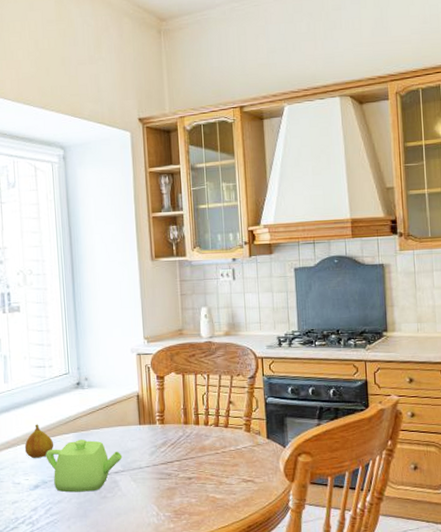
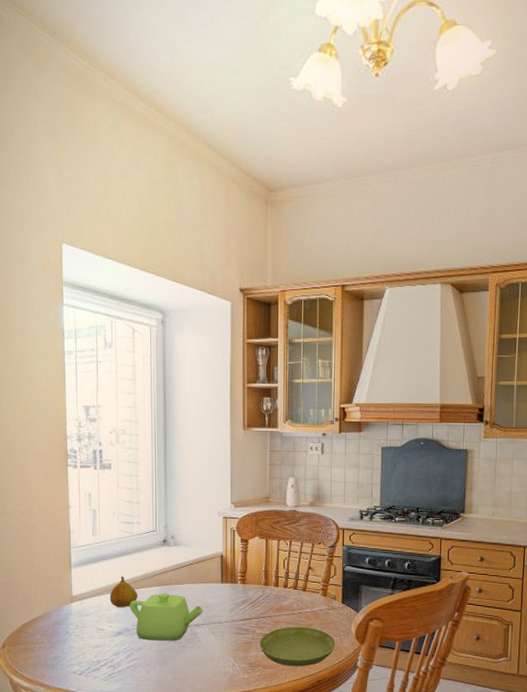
saucer: none [183,466,264,512] -> present [259,626,336,666]

